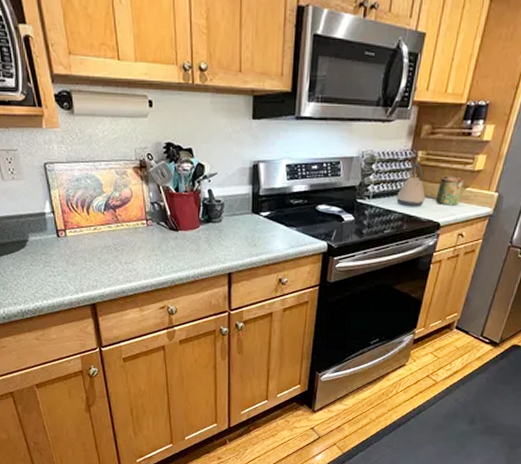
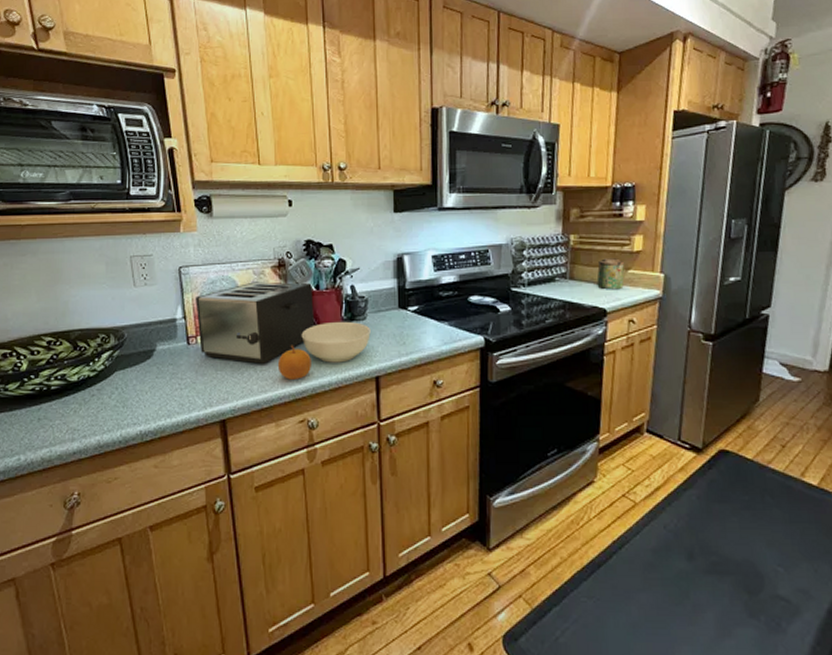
toaster: none [62,181,173,257] -> present [196,281,314,364]
fruit: none [140,242,171,272] -> present [277,345,311,380]
bowl: none [162,222,225,260] -> present [301,321,371,363]
kettle: present [396,164,426,208] -> none [554,248,586,294]

